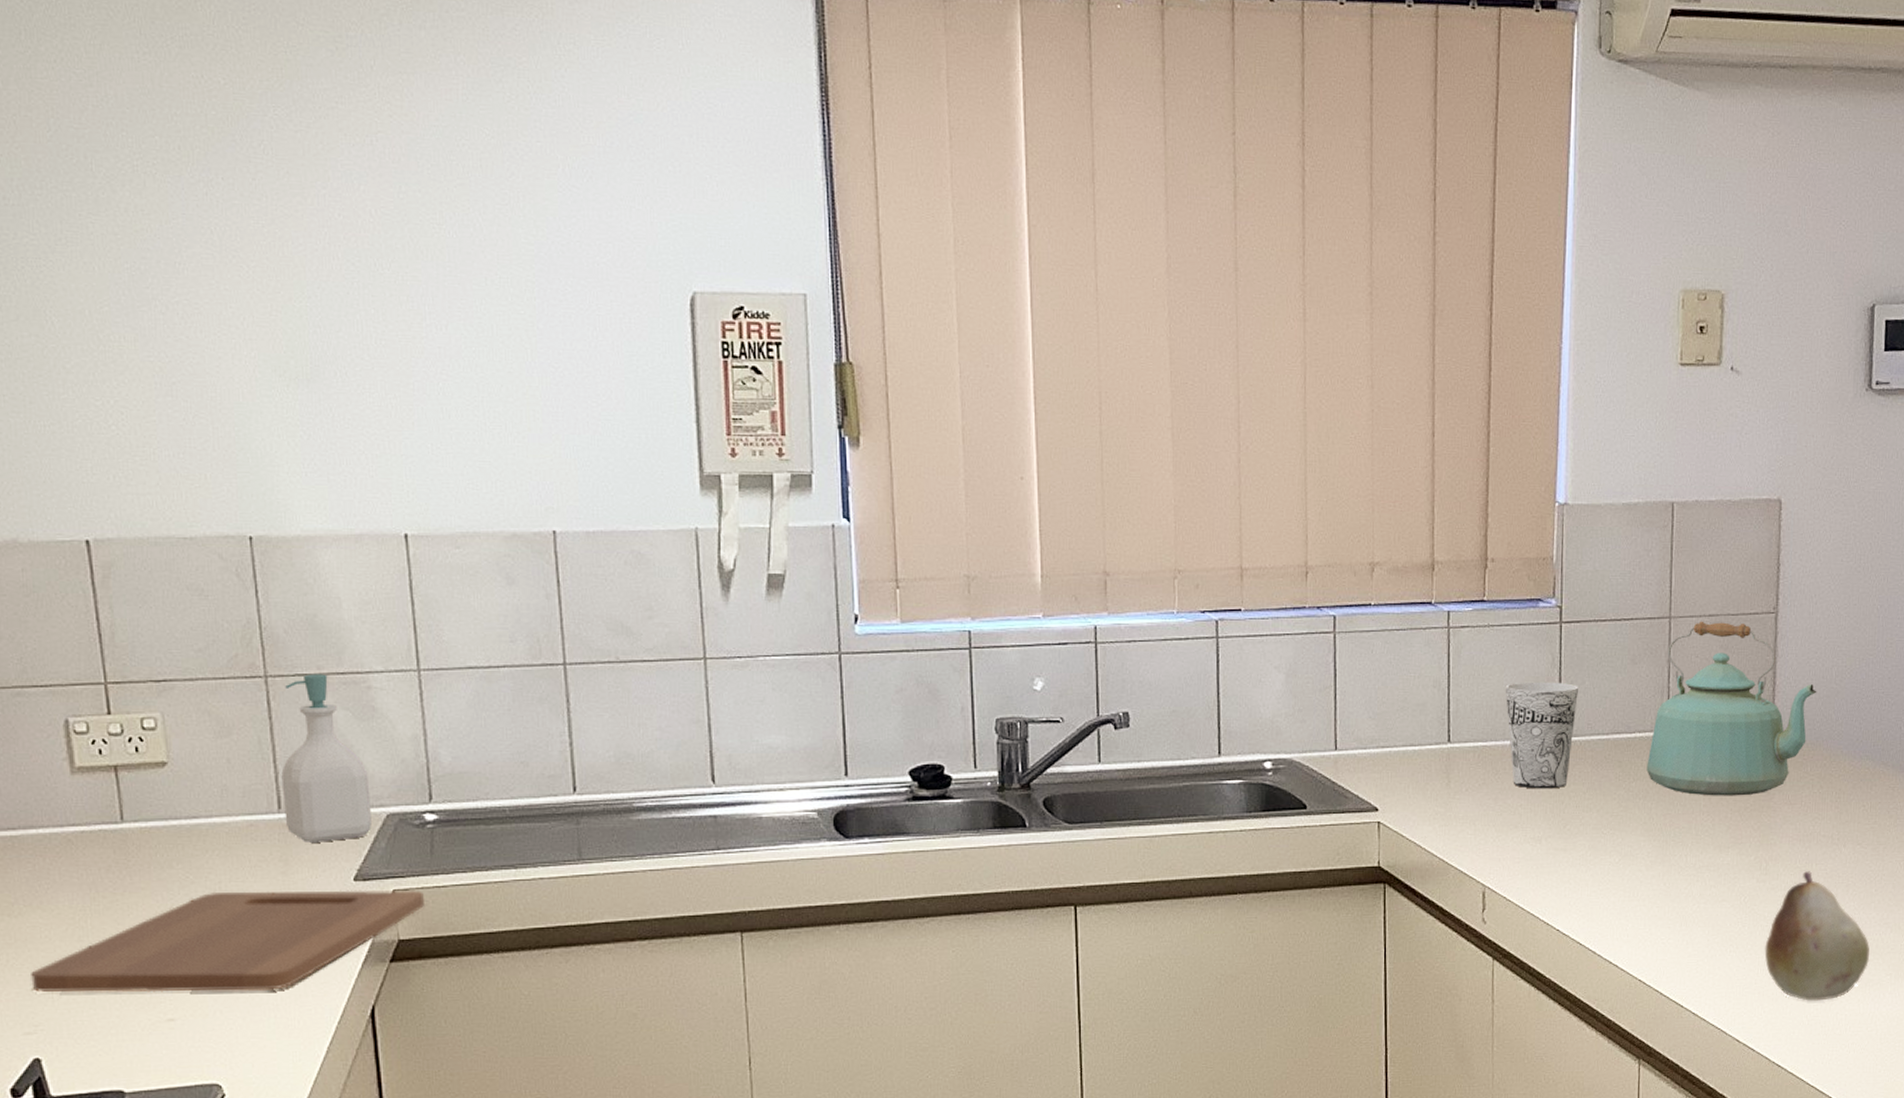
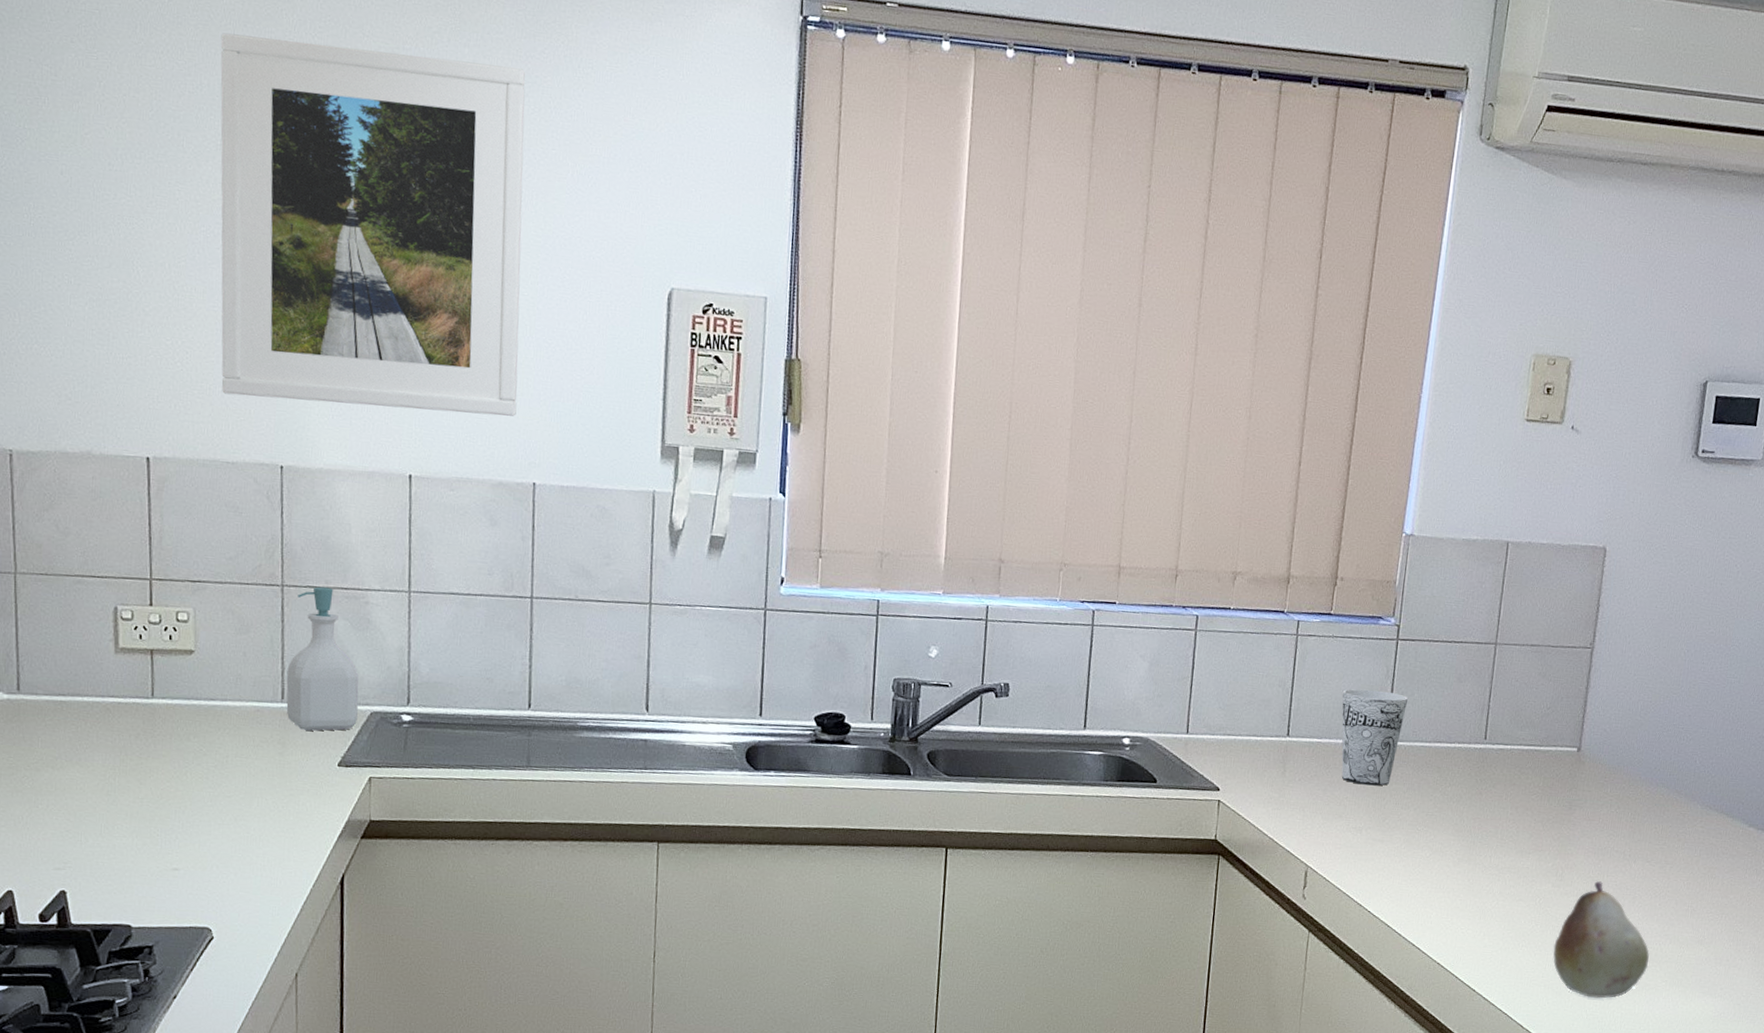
cutting board: present [31,890,424,993] -> none [65,764,395,853]
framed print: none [124,32,525,459] -> present [220,32,525,416]
kettle: present [1646,621,1817,796] -> none [1462,649,1623,809]

